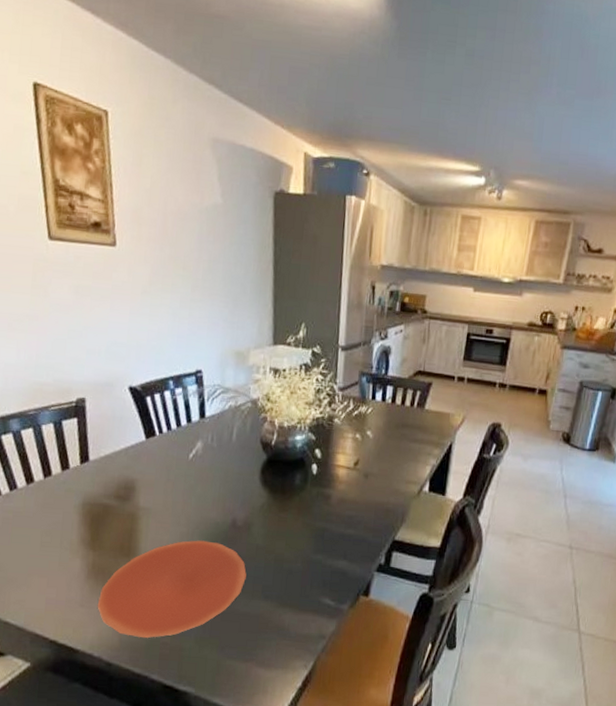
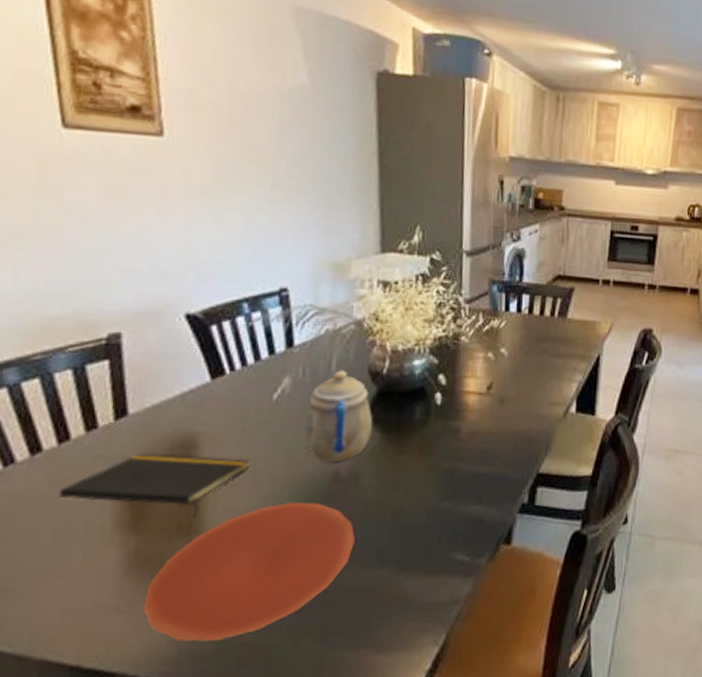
notepad: none [44,490,172,543] -> present [58,452,250,518]
teapot: none [212,439,263,513] -> present [306,370,373,463]

